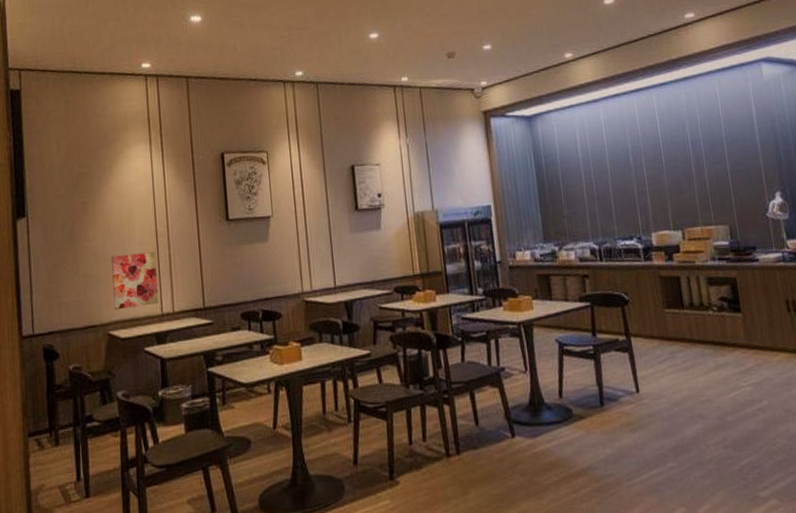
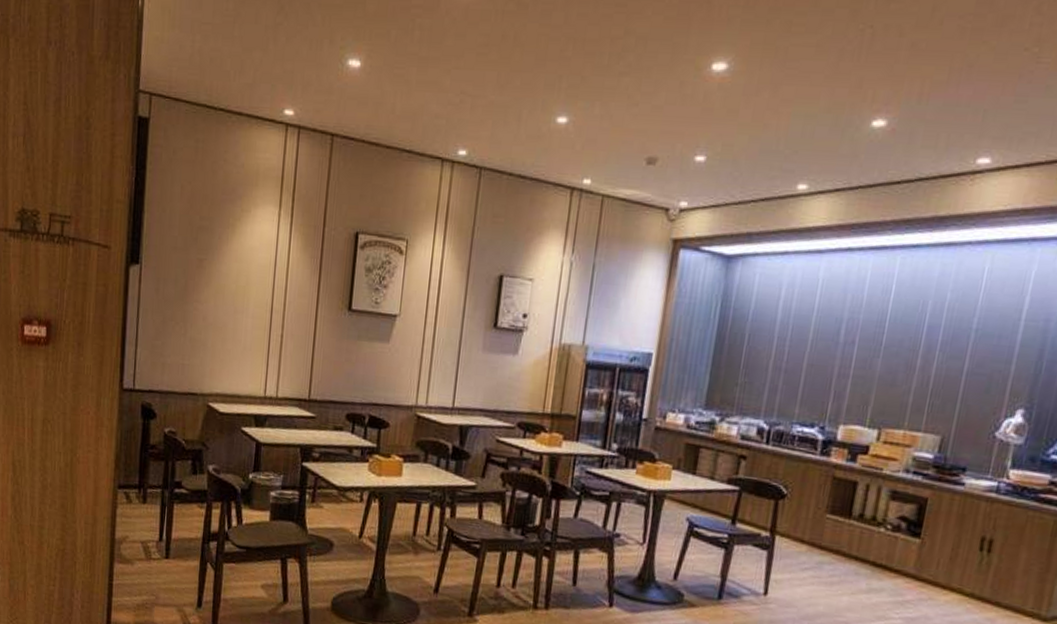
wall art: present [111,252,159,310] -> none [217,324,267,385]

